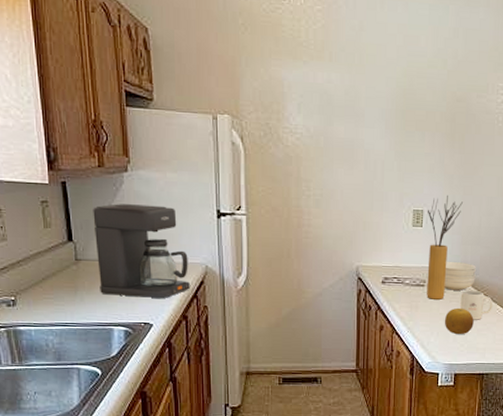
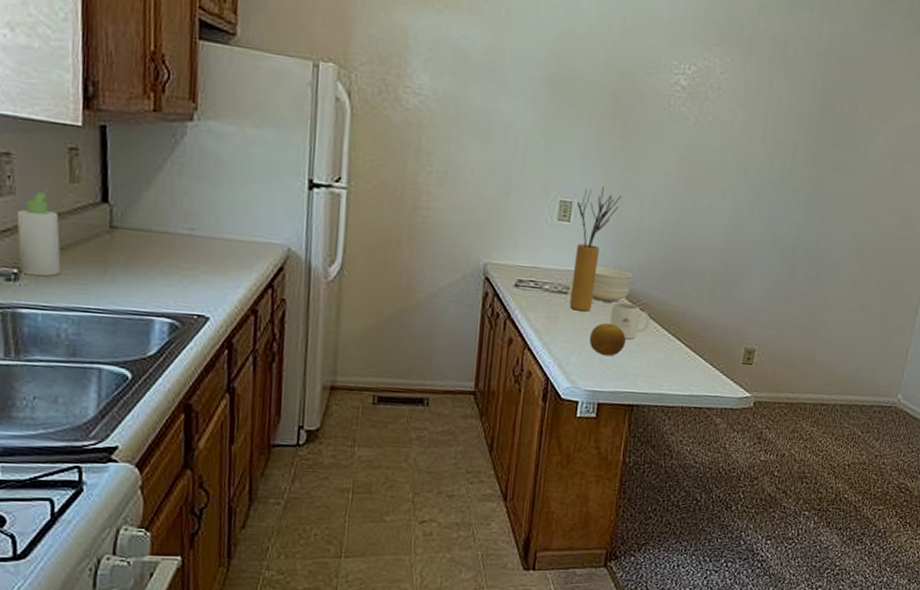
bottle: none [9,233,44,302] -> present [16,187,61,277]
coffee maker: present [93,204,190,298] -> none [140,160,265,285]

